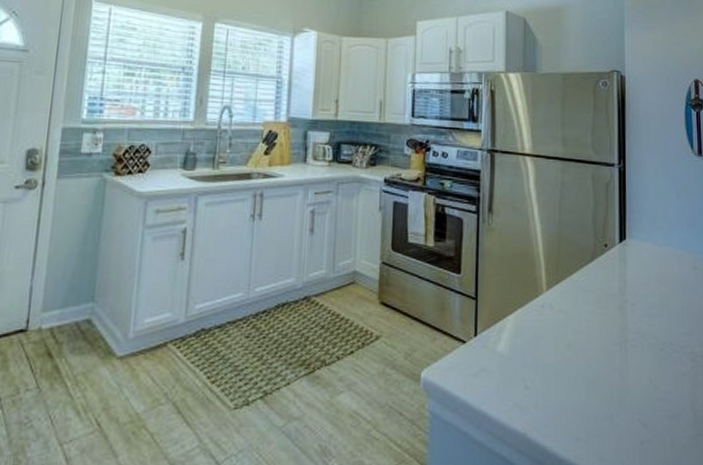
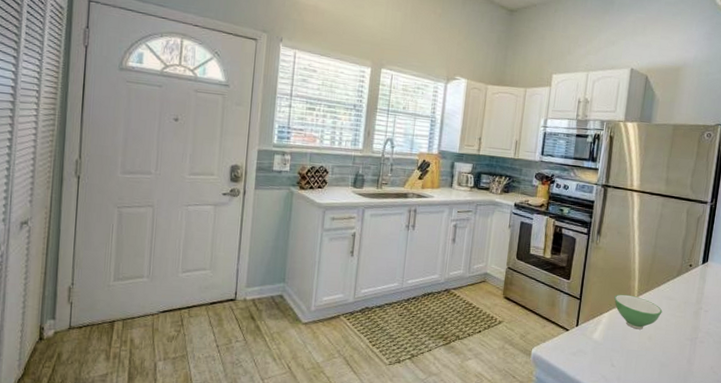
bowl: none [518,288,580,335] -> present [614,294,663,330]

